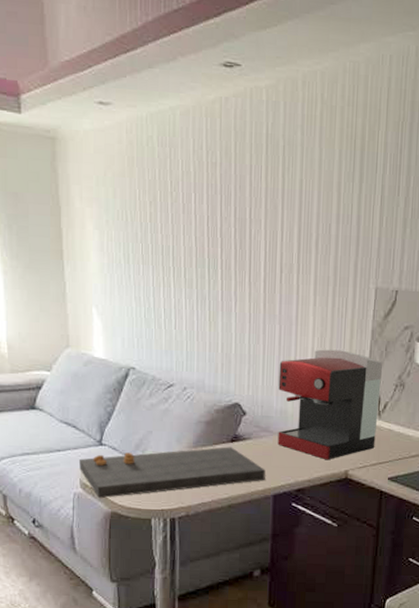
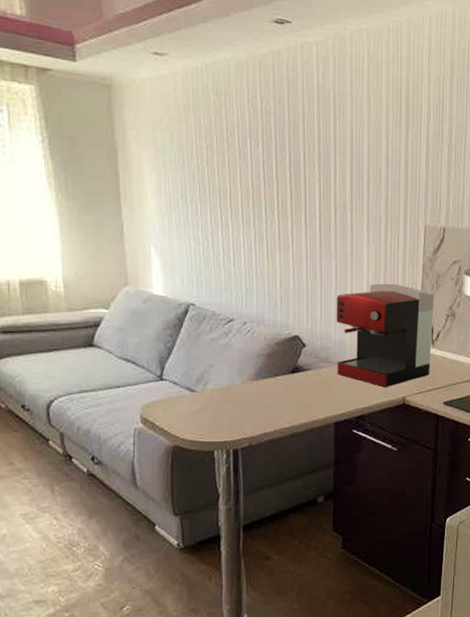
cutting board: present [79,446,265,499] -> none [140,378,326,433]

